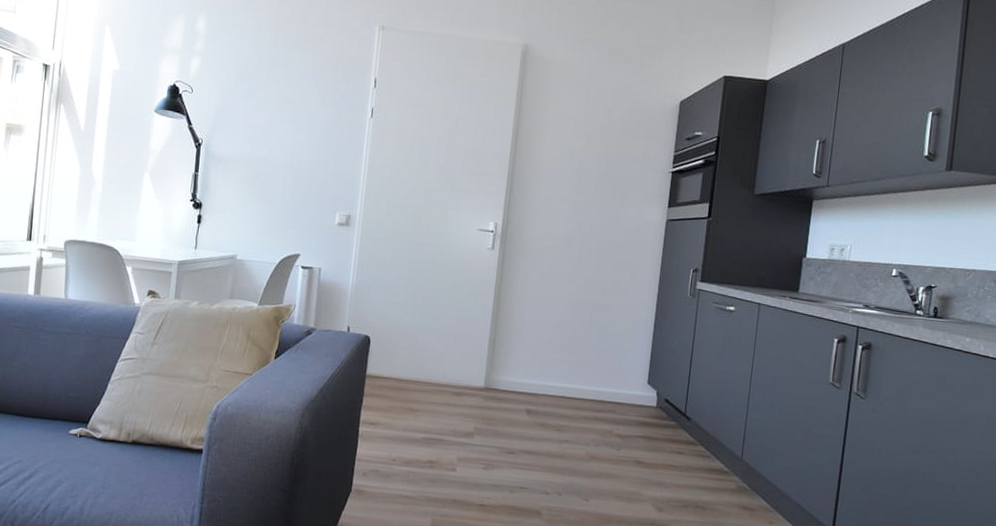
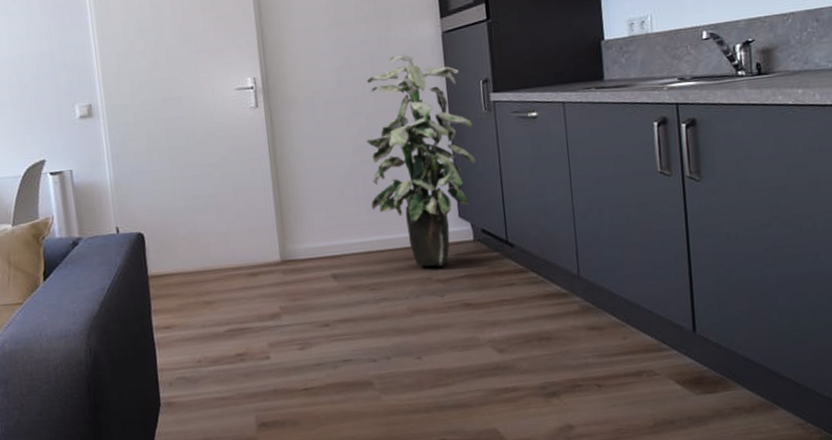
indoor plant: none [573,231,677,423] -> present [366,54,476,267]

